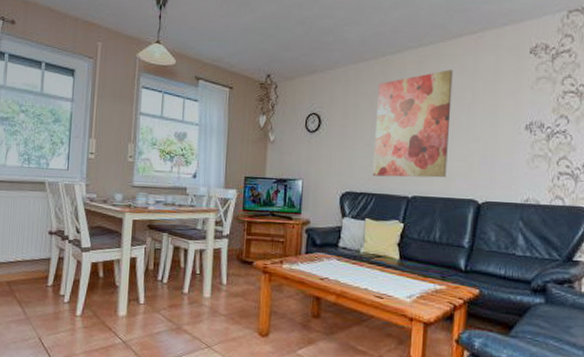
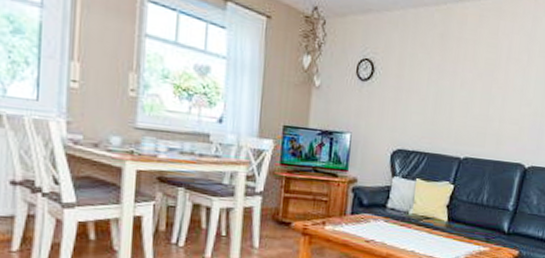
wall art: present [372,70,453,178] -> none [426,27,513,140]

